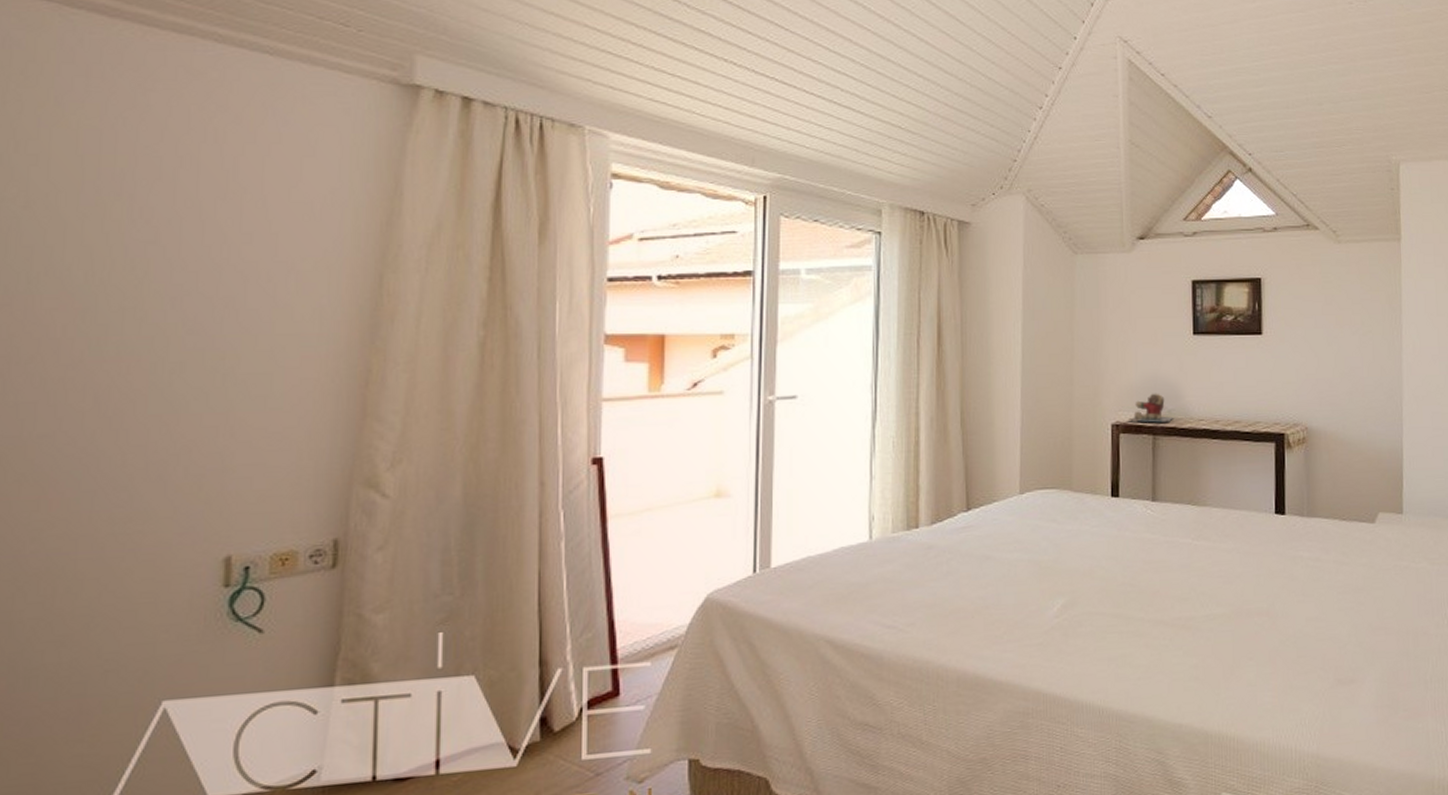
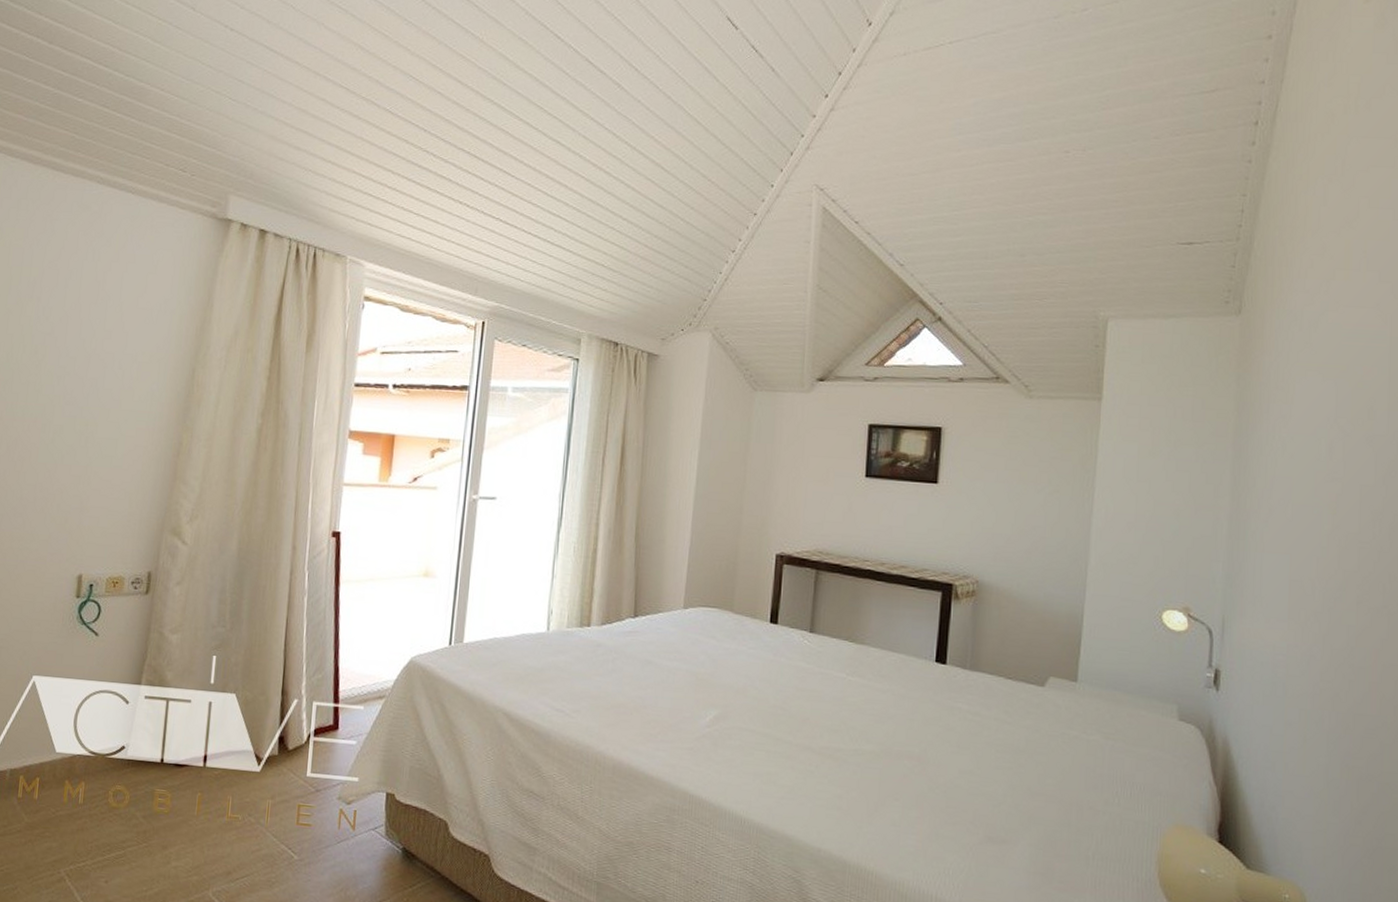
teddy bear: present [1126,393,1173,423] -> none [790,529,838,559]

